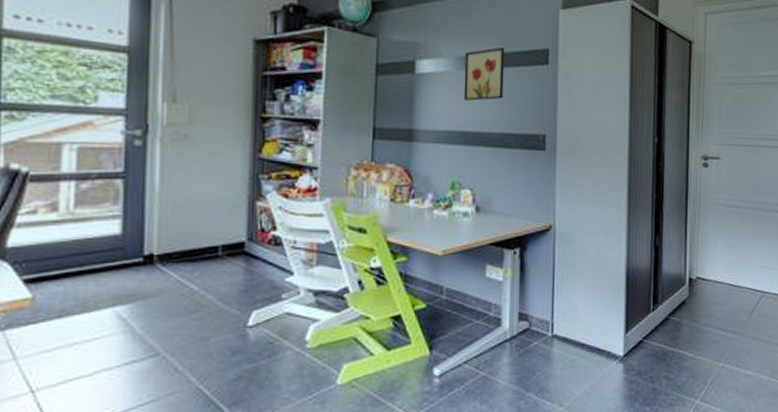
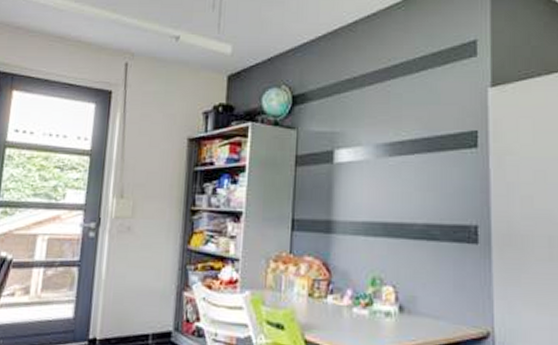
wall art: present [463,46,505,101] -> none [383,131,428,189]

